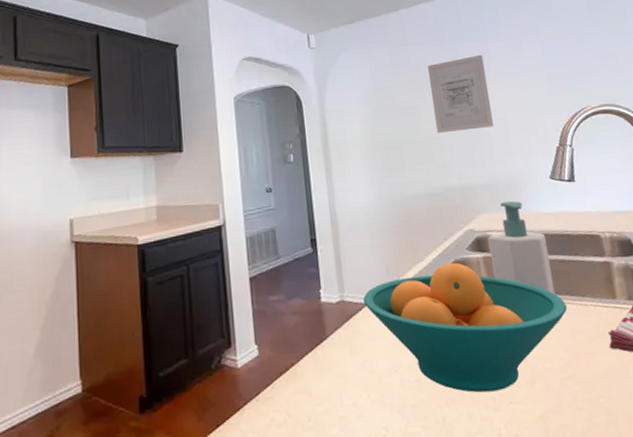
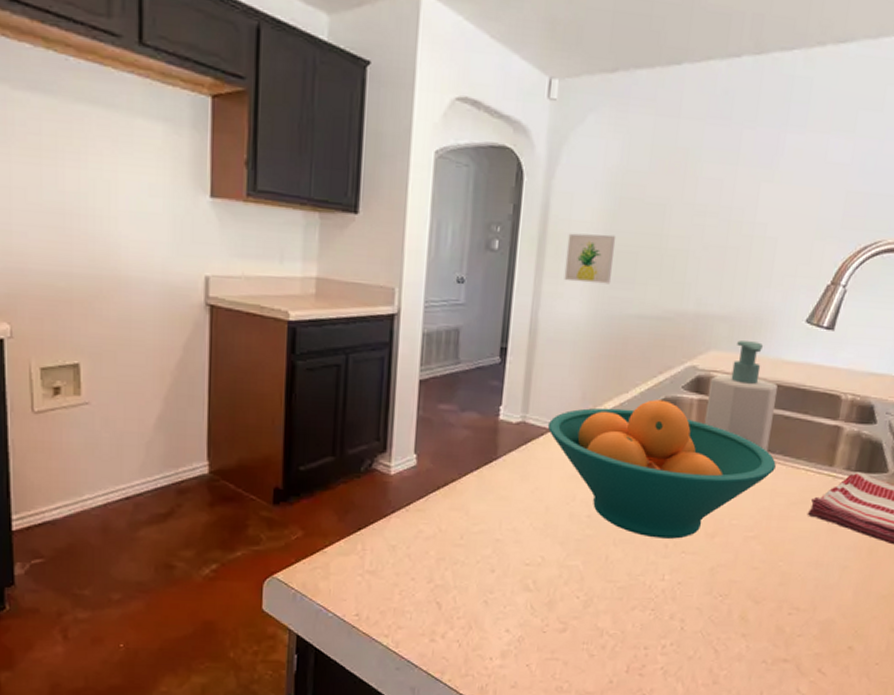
wall art: none [345,136,387,177] -> present [564,233,617,284]
wall art: present [428,54,494,134] -> none [686,147,774,247]

